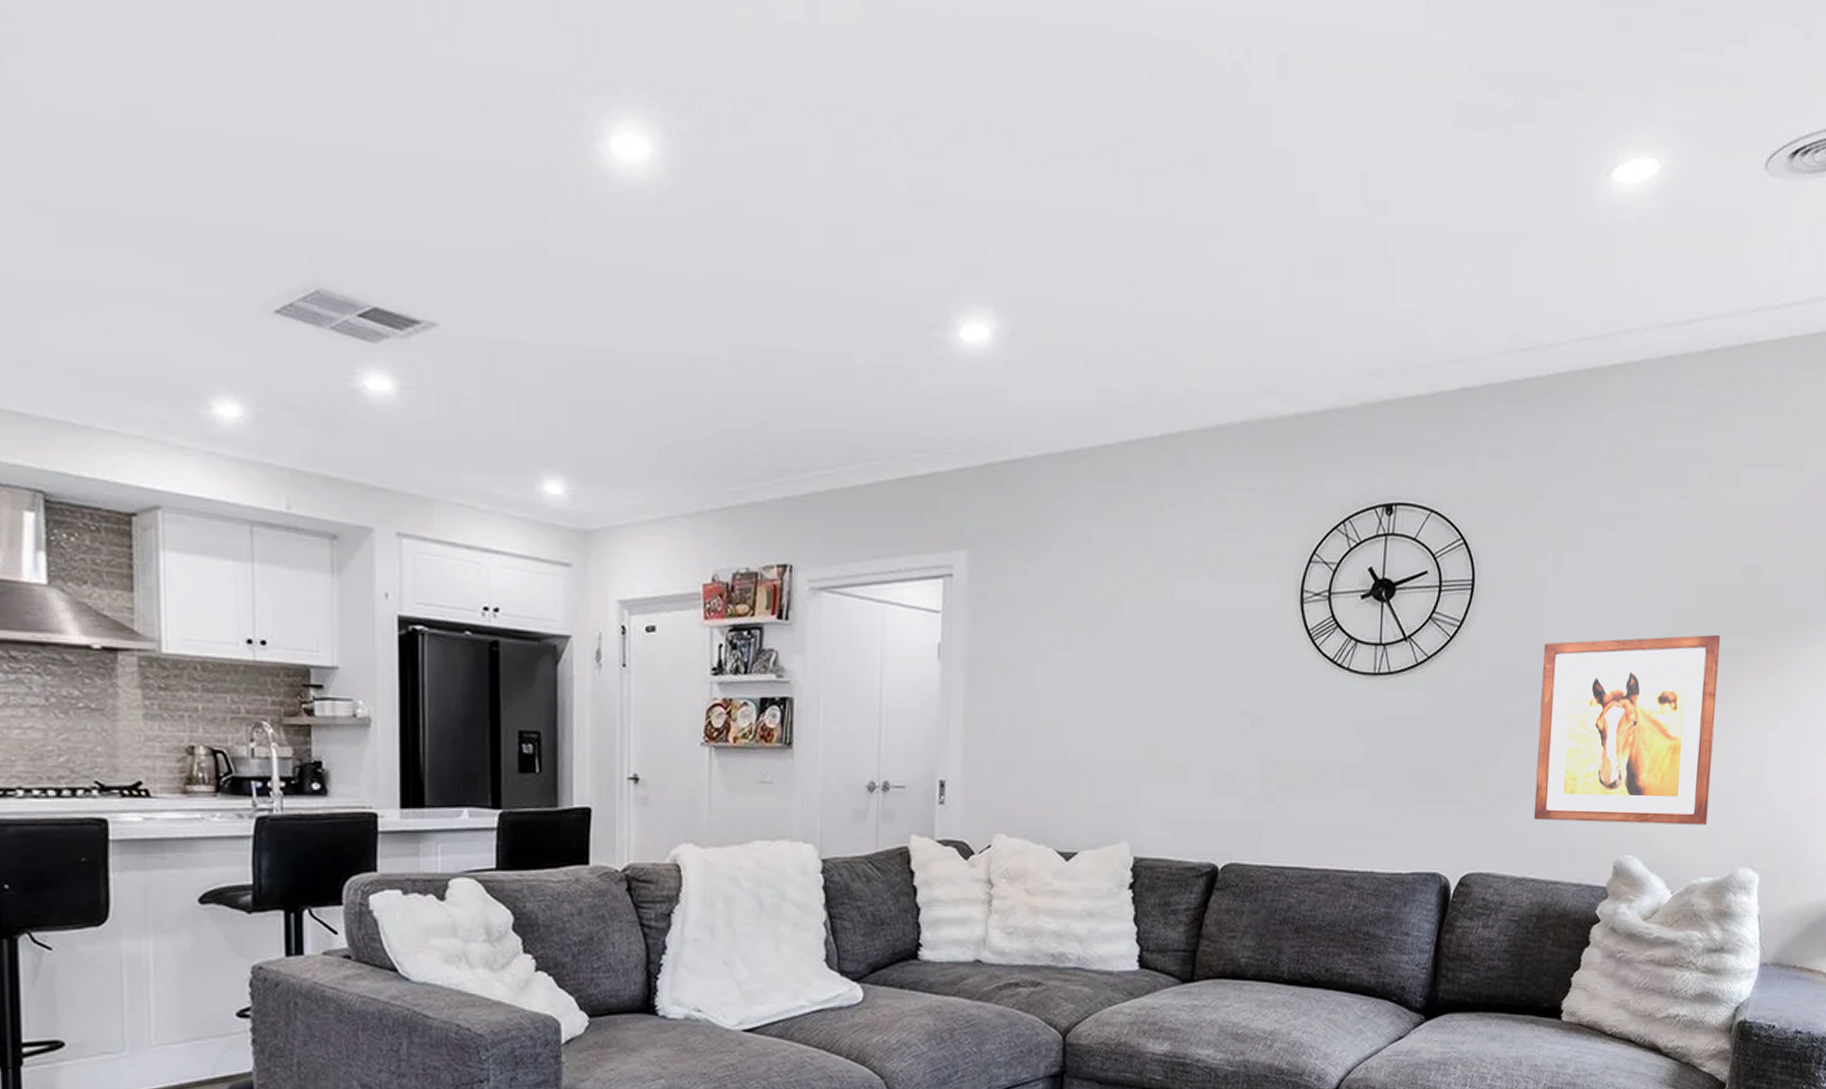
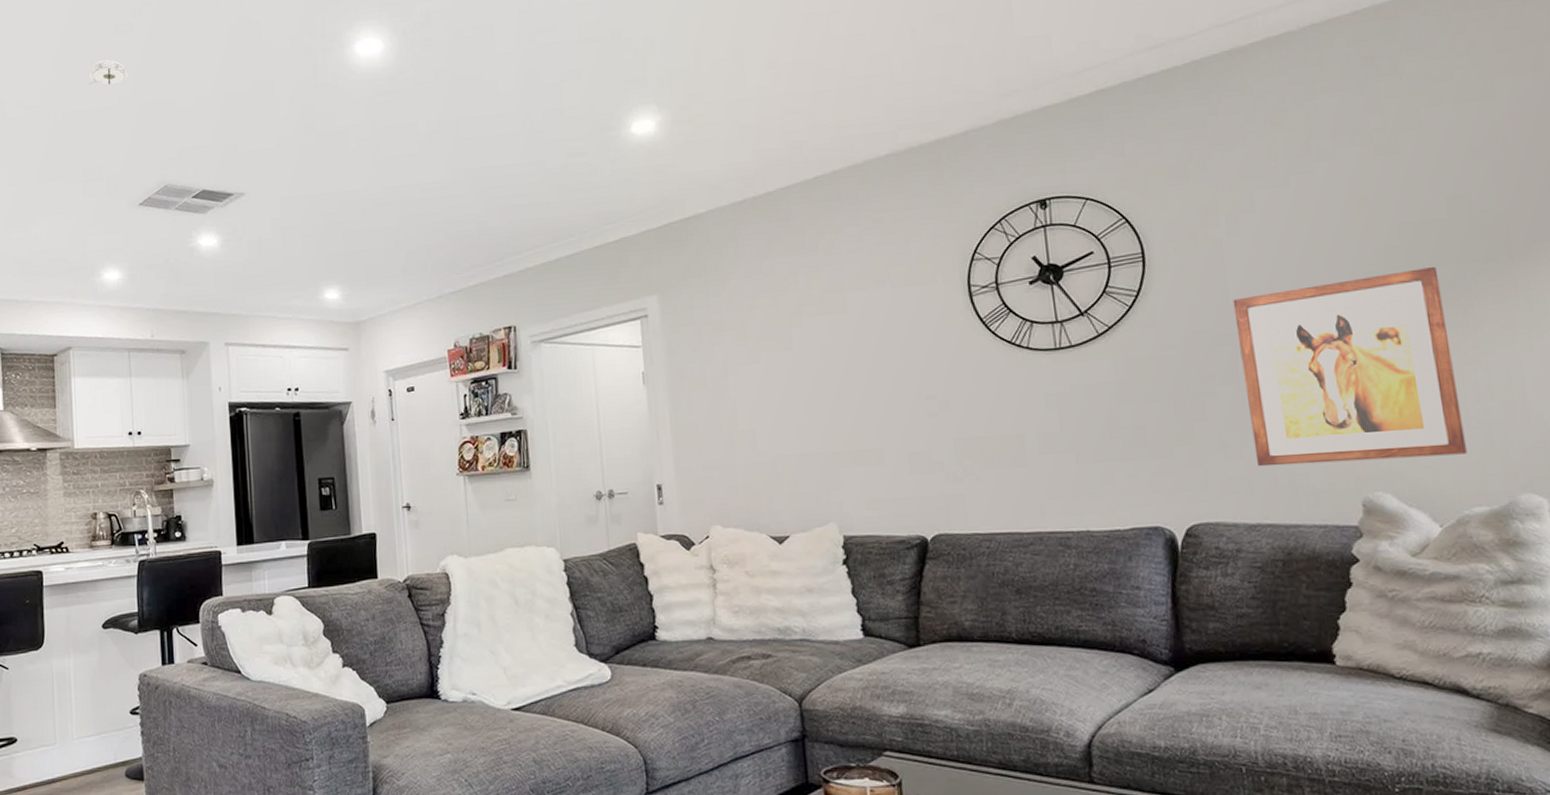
smoke detector: none [198,76,265,118] -> present [88,60,129,85]

